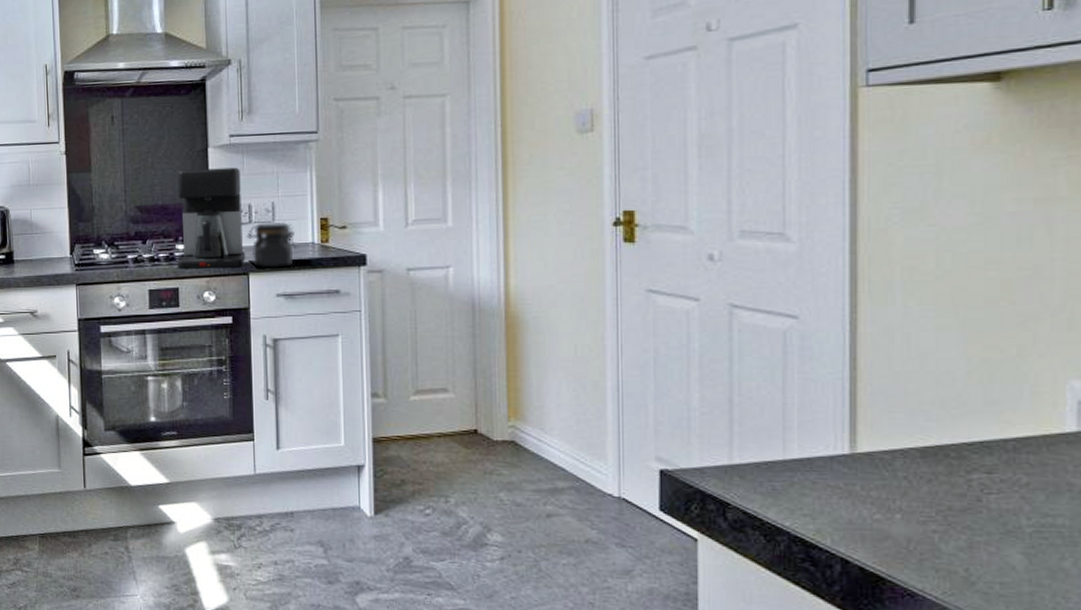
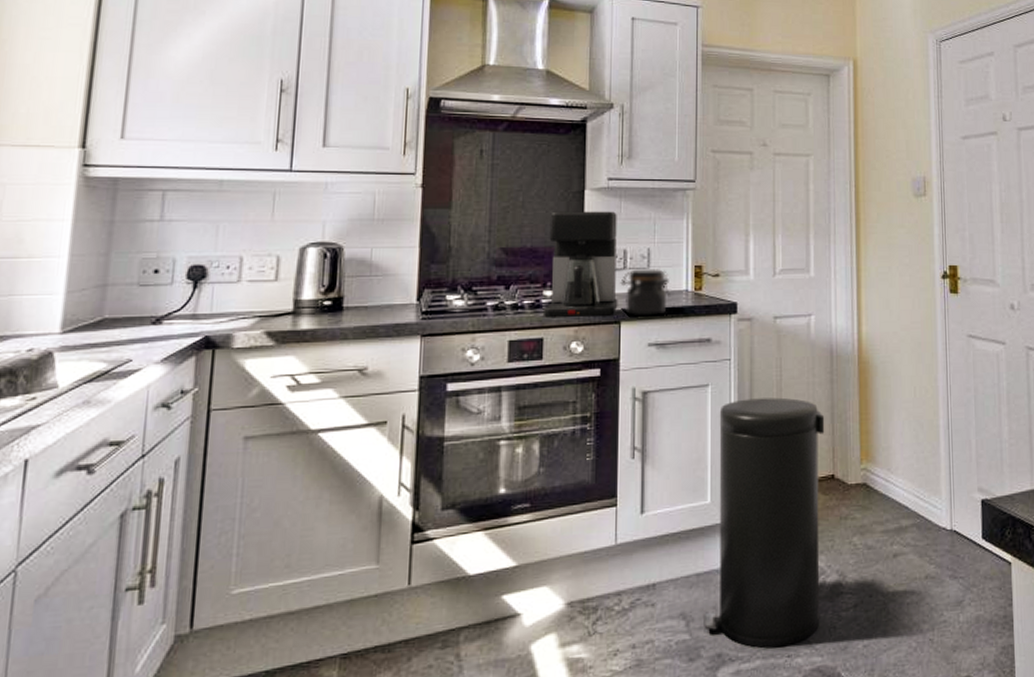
pedal bin: none [339,350,466,585] -> present [702,397,825,648]

